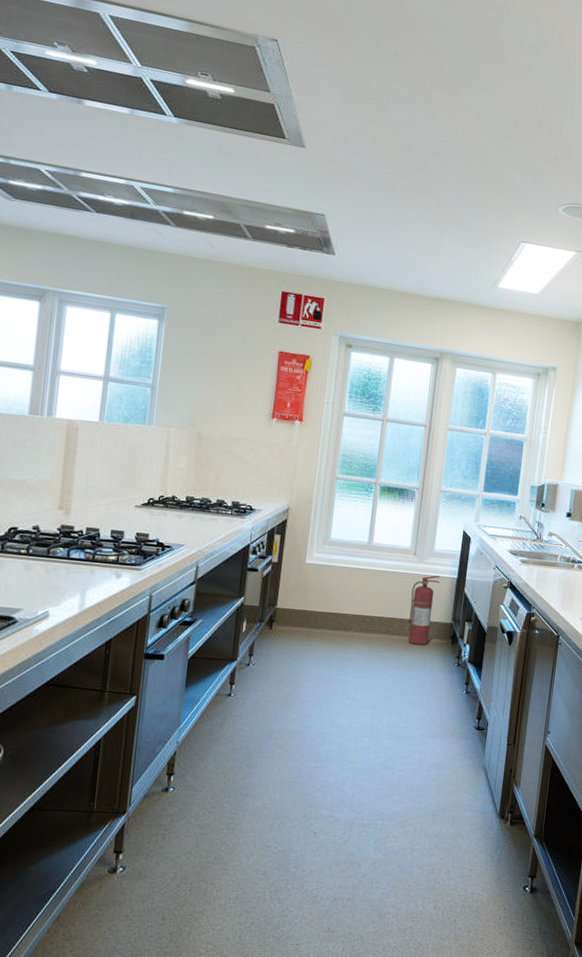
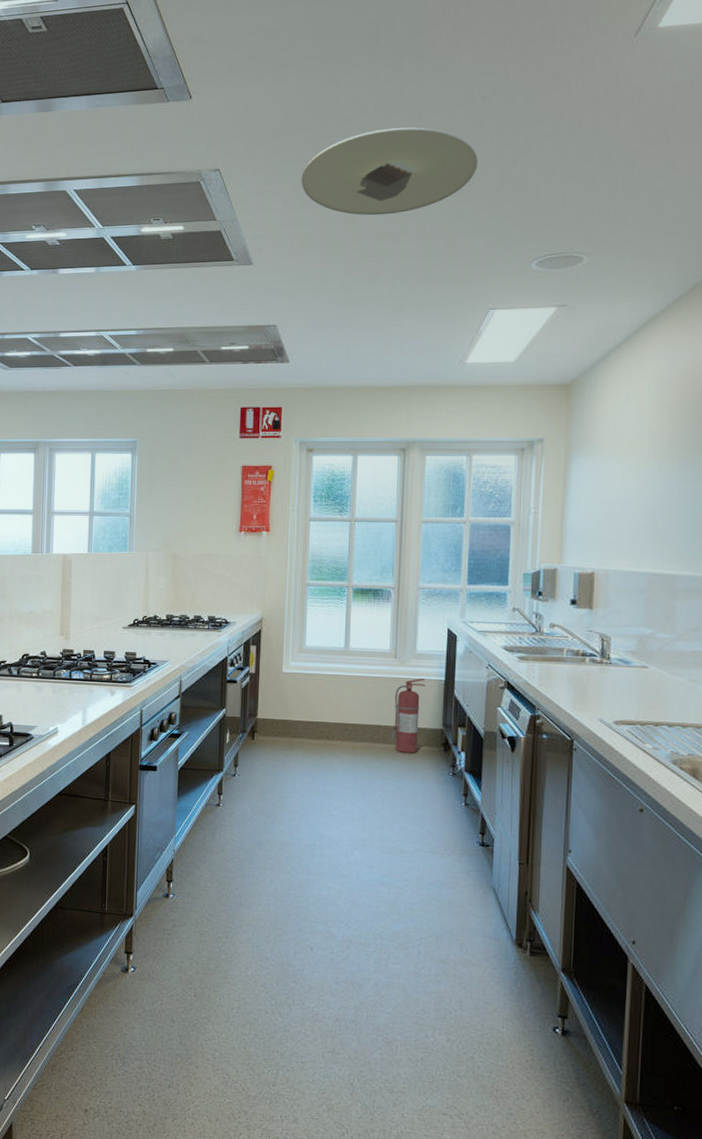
recessed light: none [360,45,523,134] -> present [301,127,478,216]

